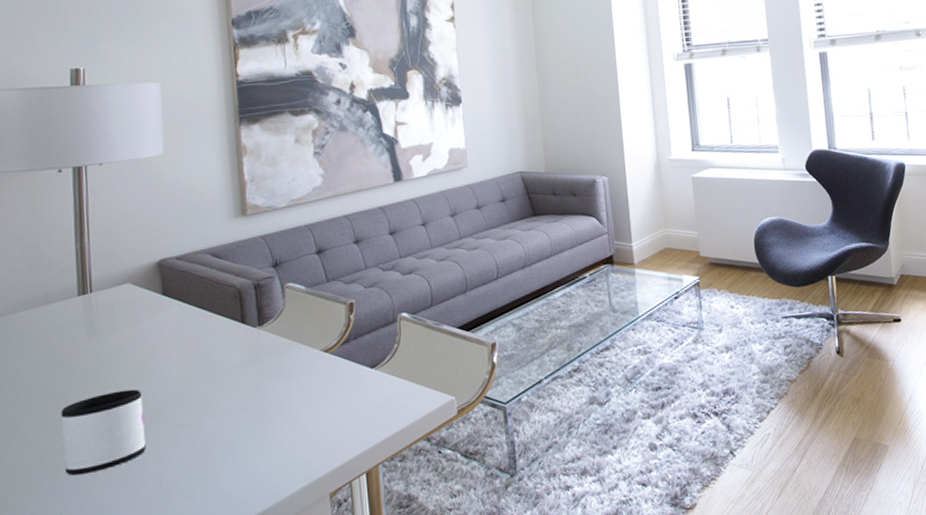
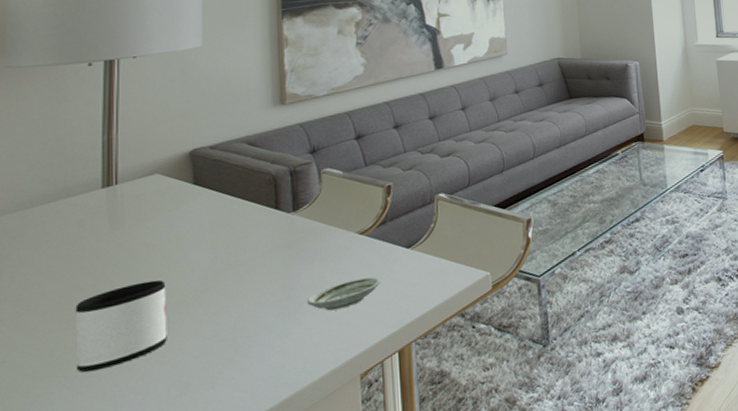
saucer: none [275,396,347,428] -> present [306,277,381,311]

